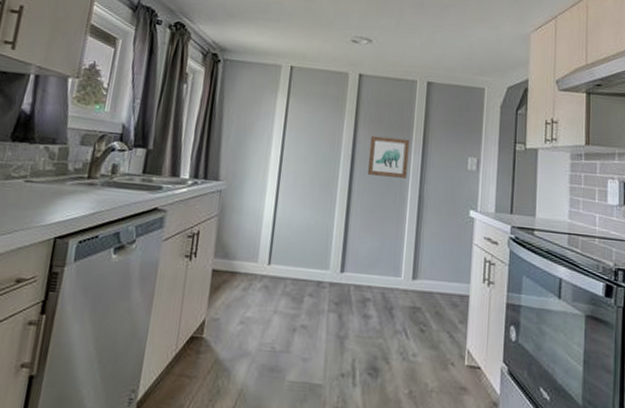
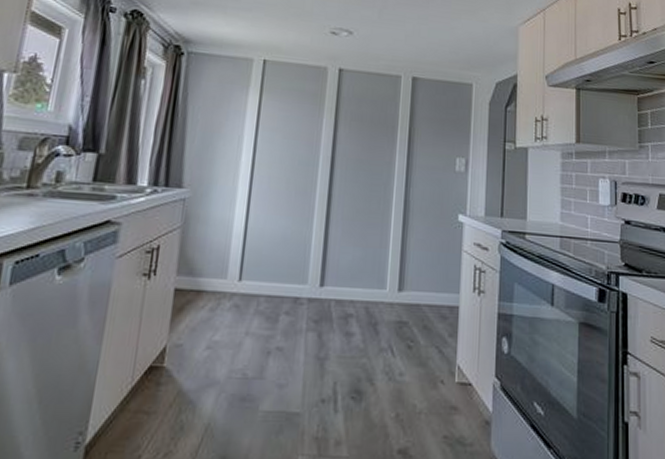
wall art: present [368,135,410,178] -> none [349,135,395,182]

